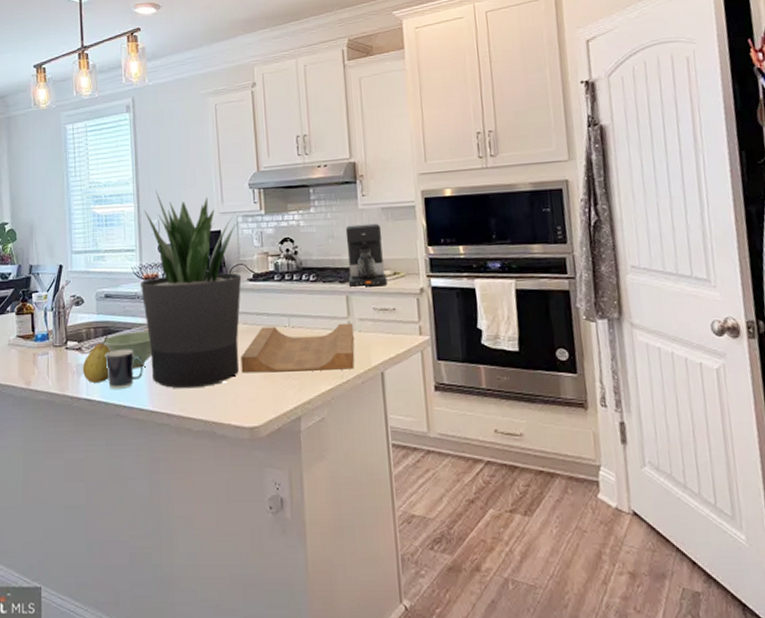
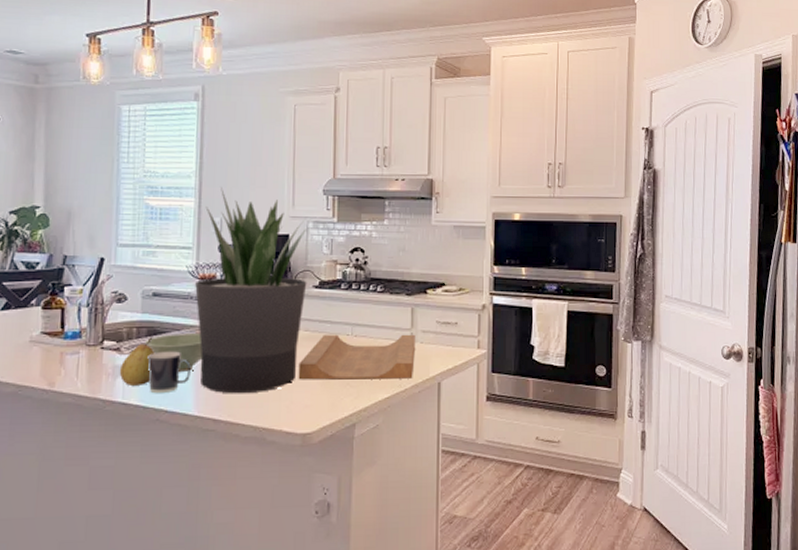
coffee maker: present [345,223,388,288] -> none [416,240,453,301]

